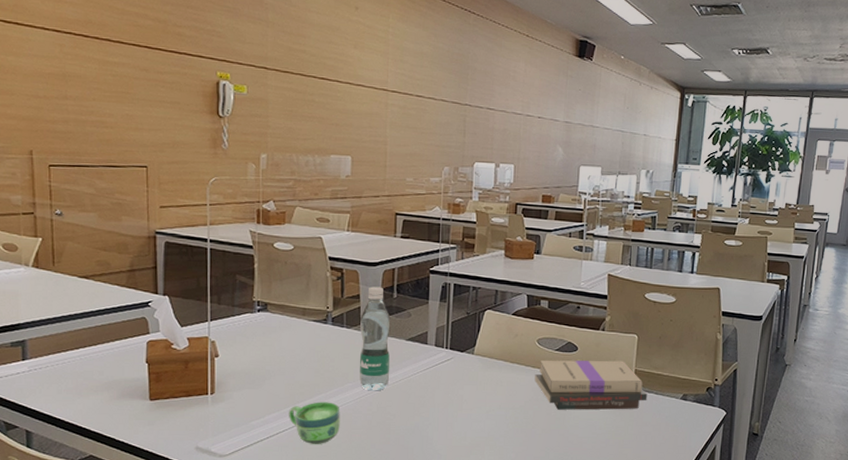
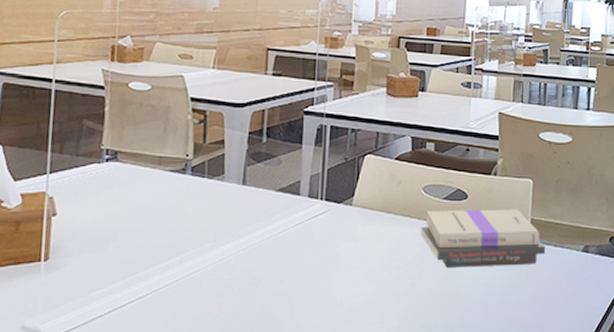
cup: present [288,402,340,444] -> none [135,266,197,318]
bottle: present [359,286,391,391] -> none [221,130,259,252]

